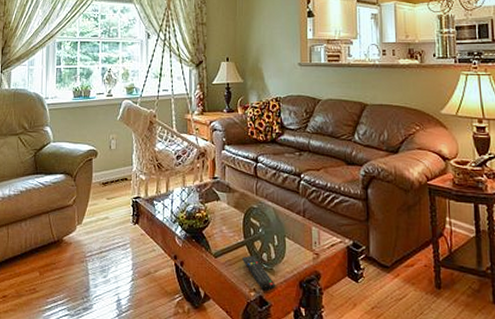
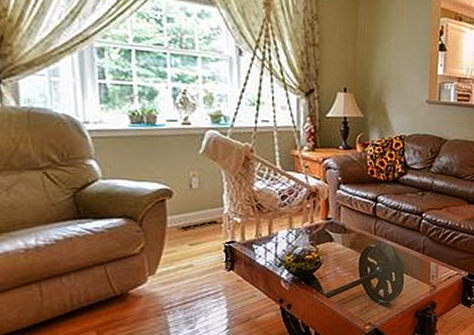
remote control: present [242,255,275,292] -> none [358,292,391,324]

